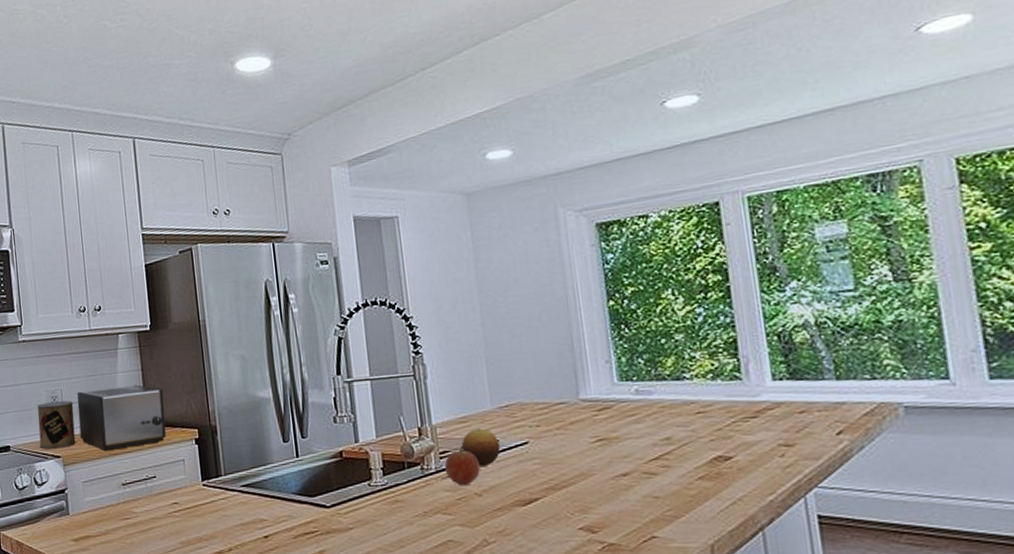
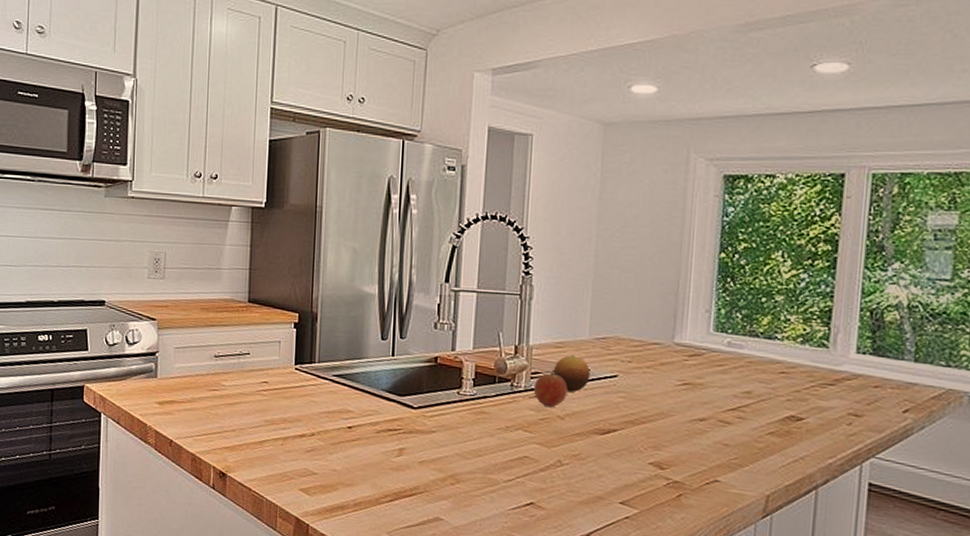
tin can: present [37,400,76,449] -> none [136,263,176,312]
toaster: present [77,384,166,451] -> none [179,257,269,322]

